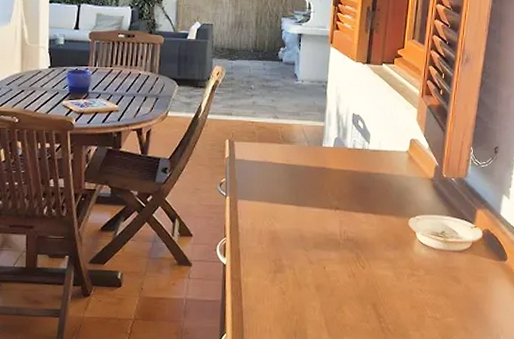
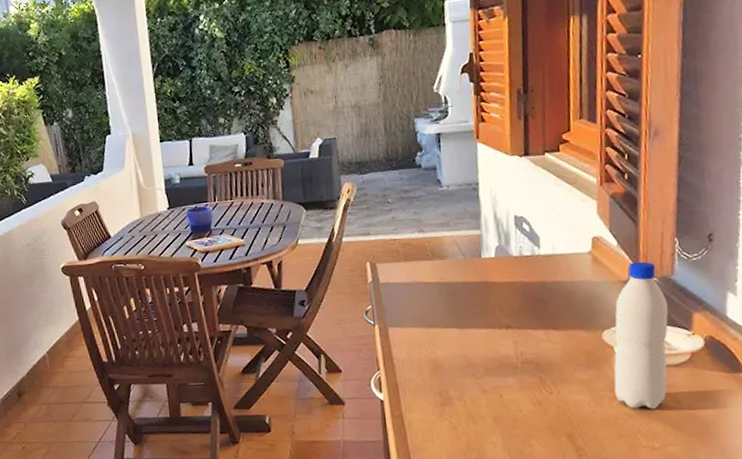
water bottle: none [412,163,460,287] -> present [614,261,669,410]

